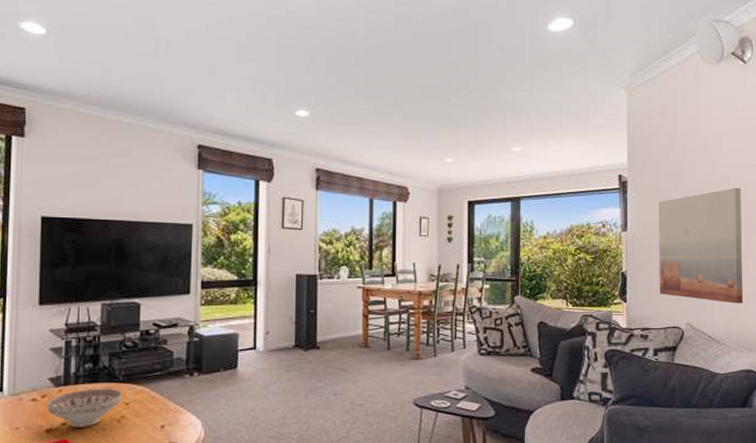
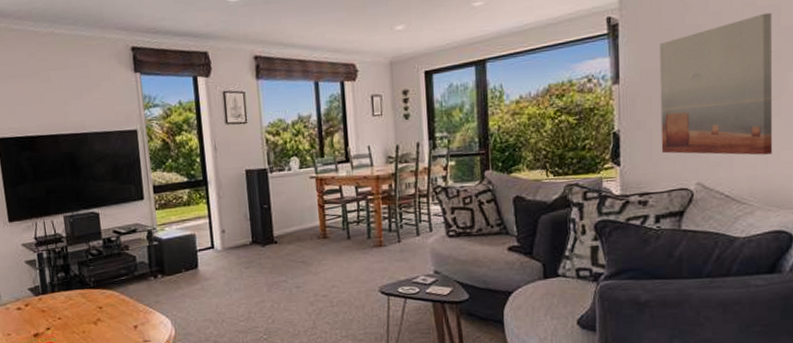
decorative bowl: present [47,388,123,428] -> none [31,294,96,332]

